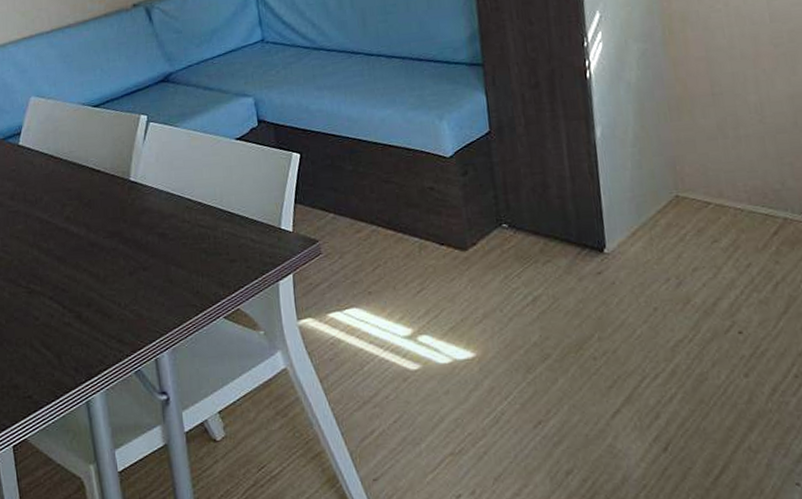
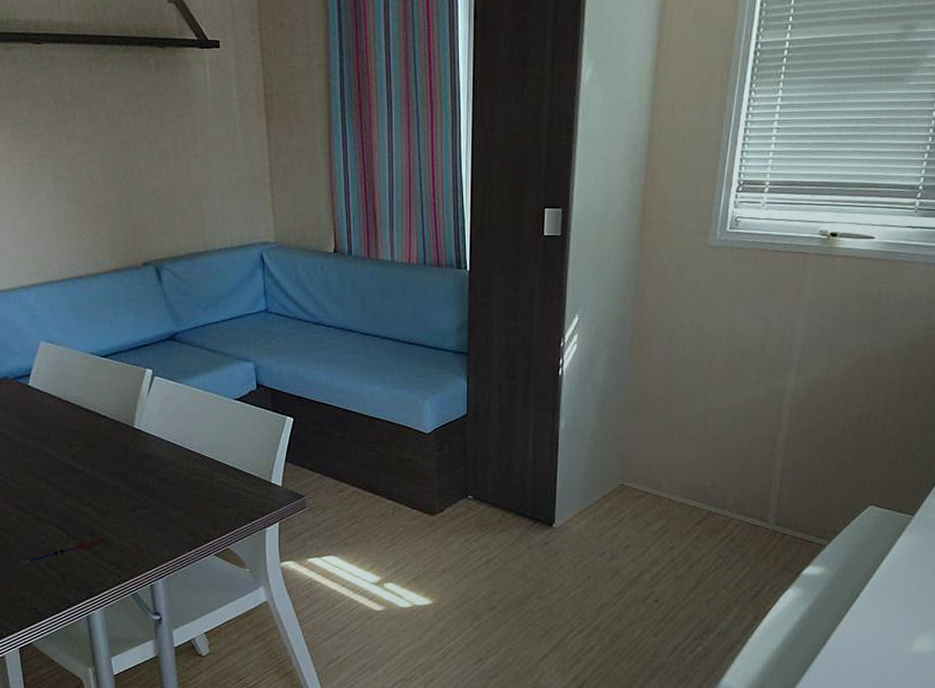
pen: none [13,307,105,347] -> present [20,537,106,566]

